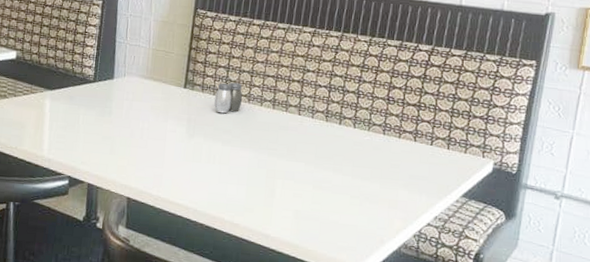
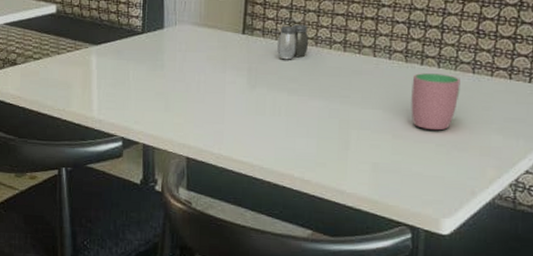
cup: none [329,132,373,184] -> present [411,73,460,131]

